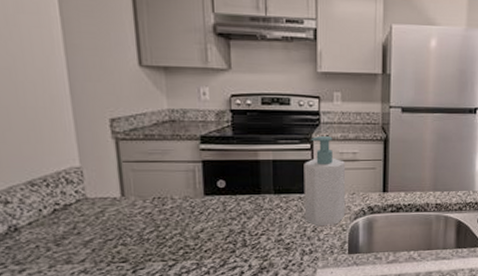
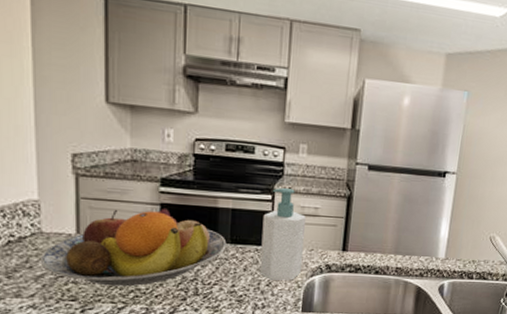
fruit bowl: none [88,164,270,245] -> present [41,208,227,287]

